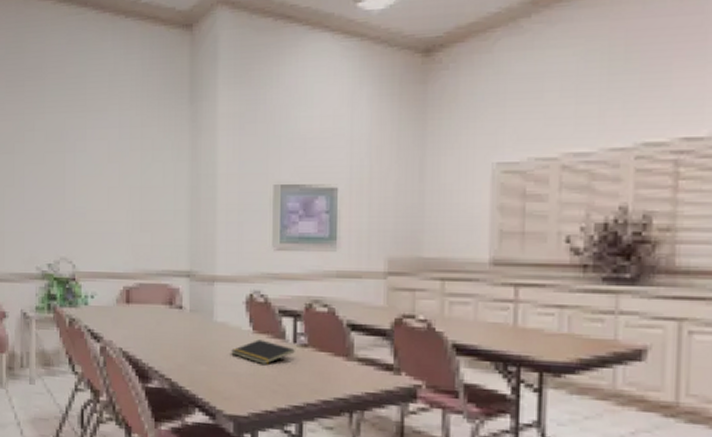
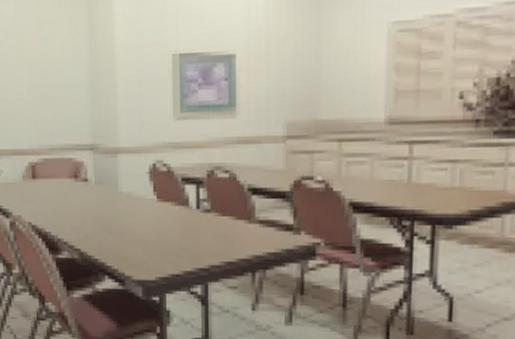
notepad: present [231,339,295,366] -> none [137,207,198,232]

